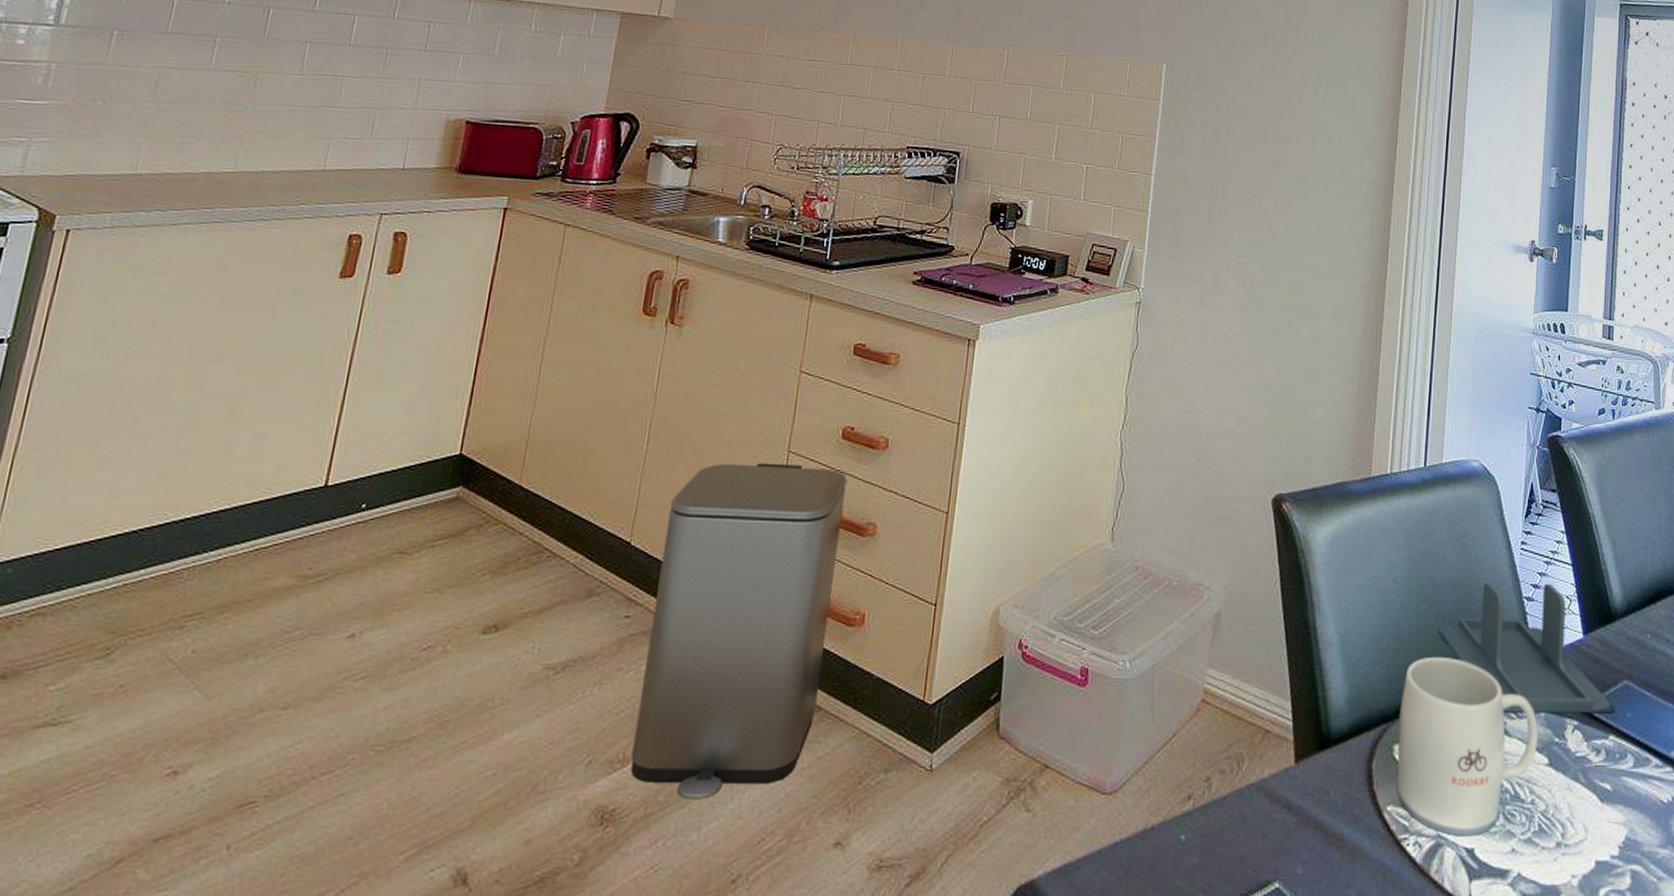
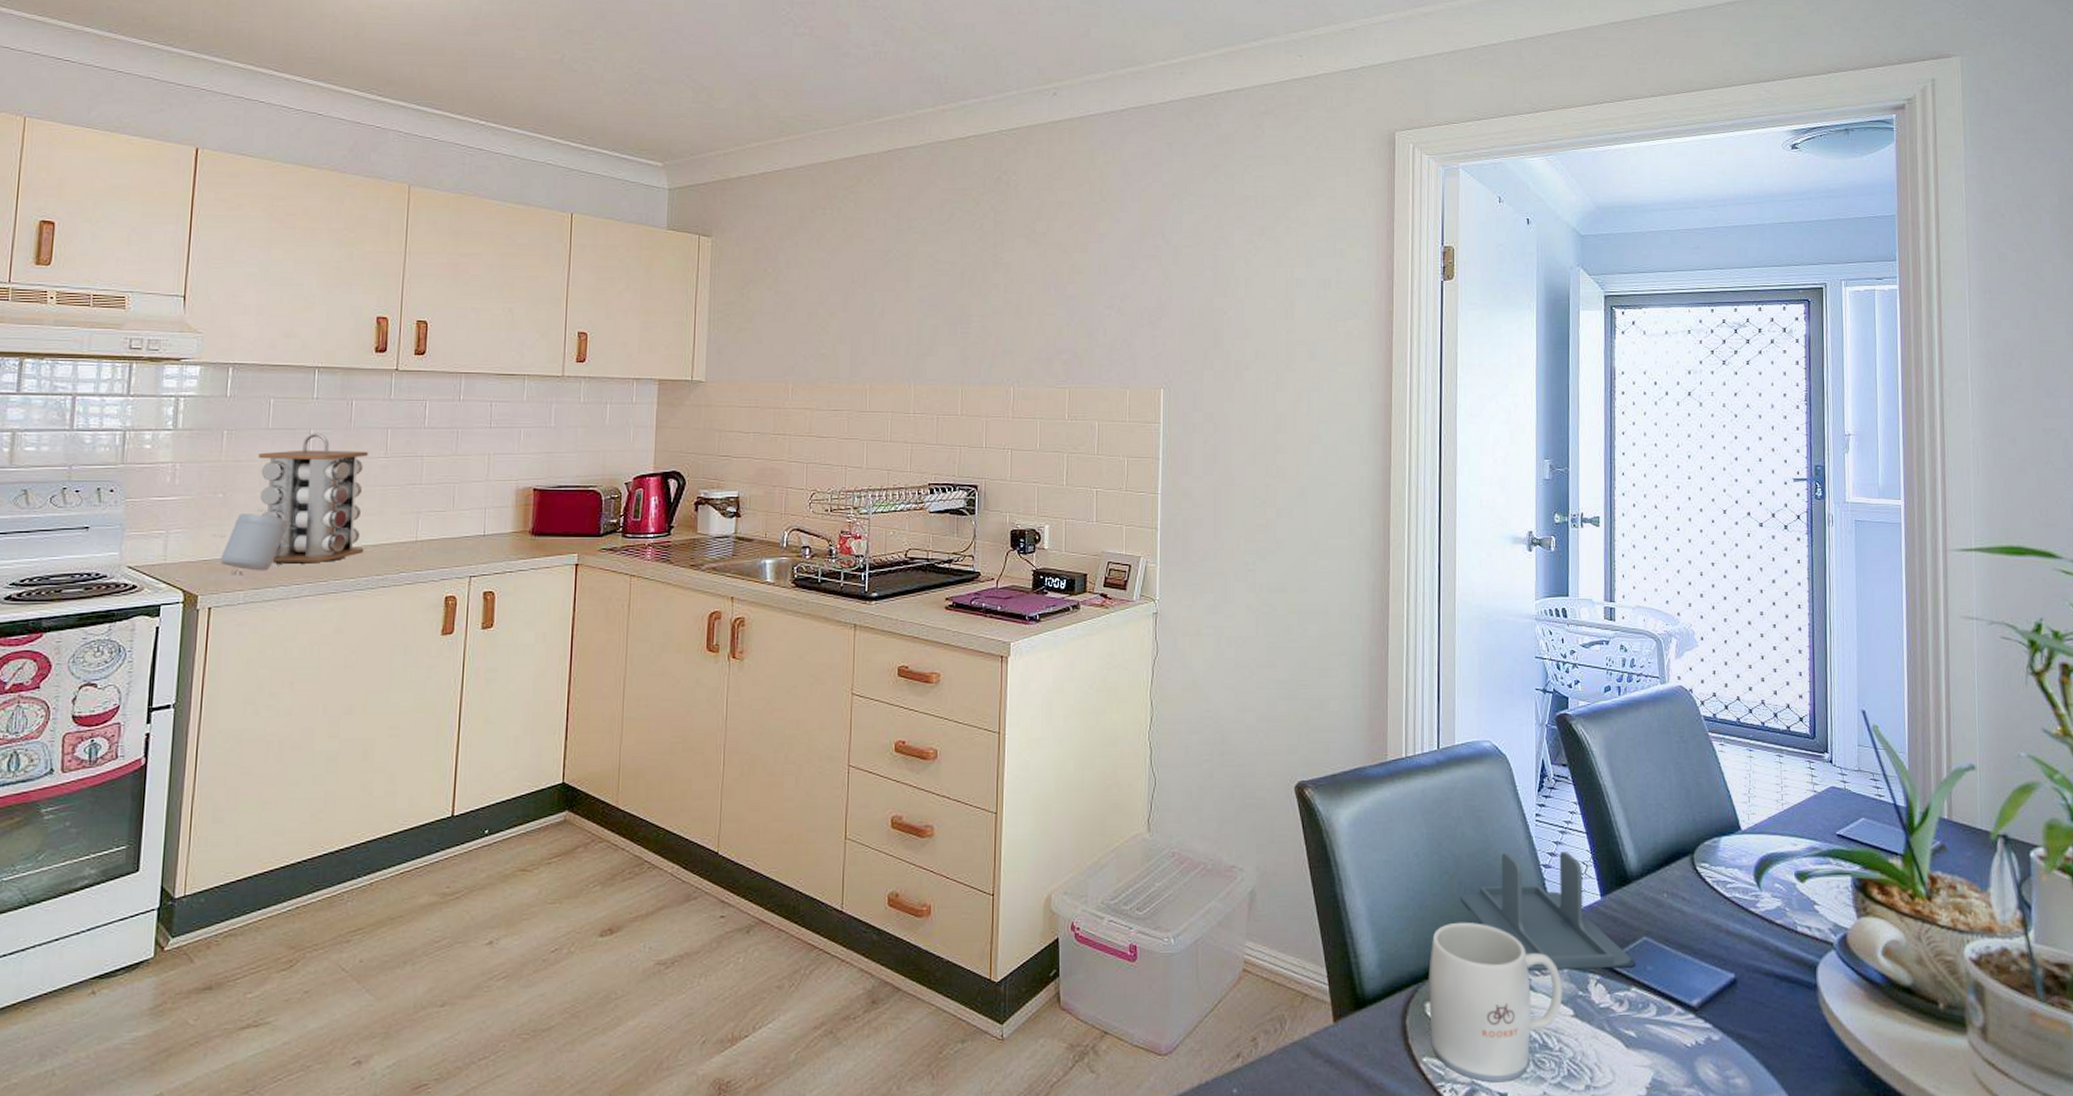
canister: none [82,120,188,194] -> present [211,508,298,574]
spice rack: none [144,41,281,188] -> present [258,433,368,564]
pedal bin: present [630,463,848,799] -> none [739,776,904,1071]

